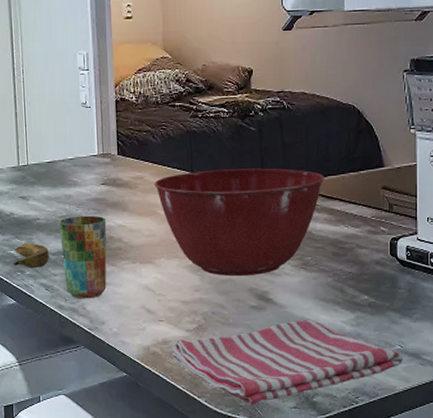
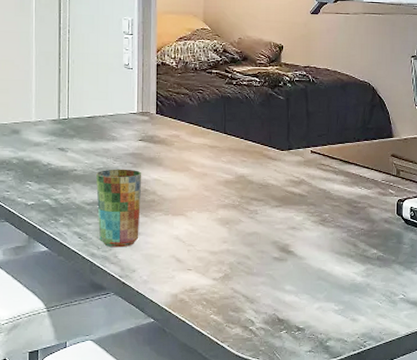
banana: present [13,243,49,269] -> none [47,193,84,218]
mixing bowl: present [154,168,325,277] -> none [189,132,343,230]
dish towel: present [172,320,403,406] -> none [198,271,405,350]

